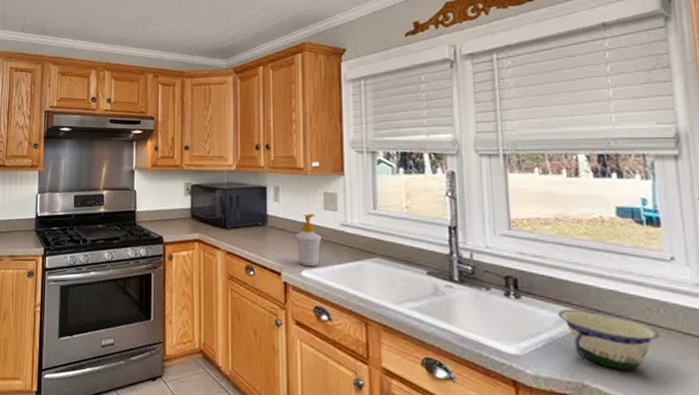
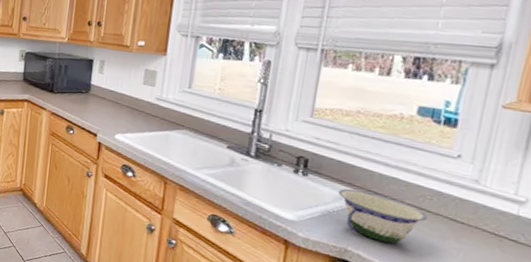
soap bottle: present [294,213,322,267] -> none [113,86,138,132]

